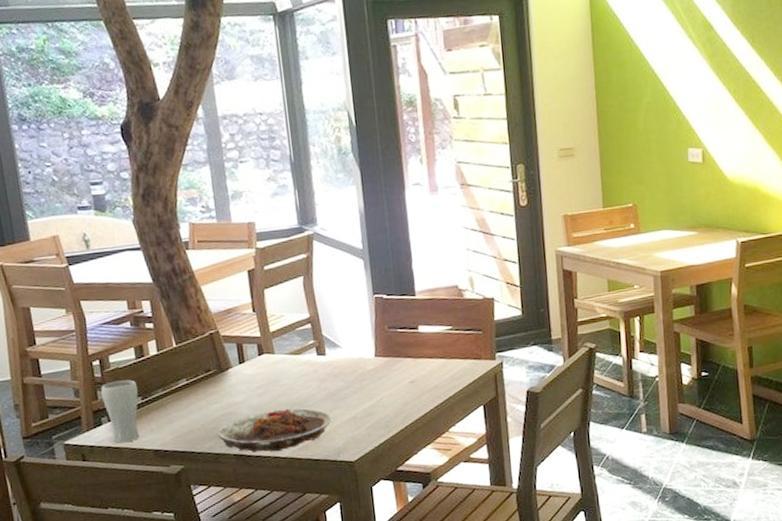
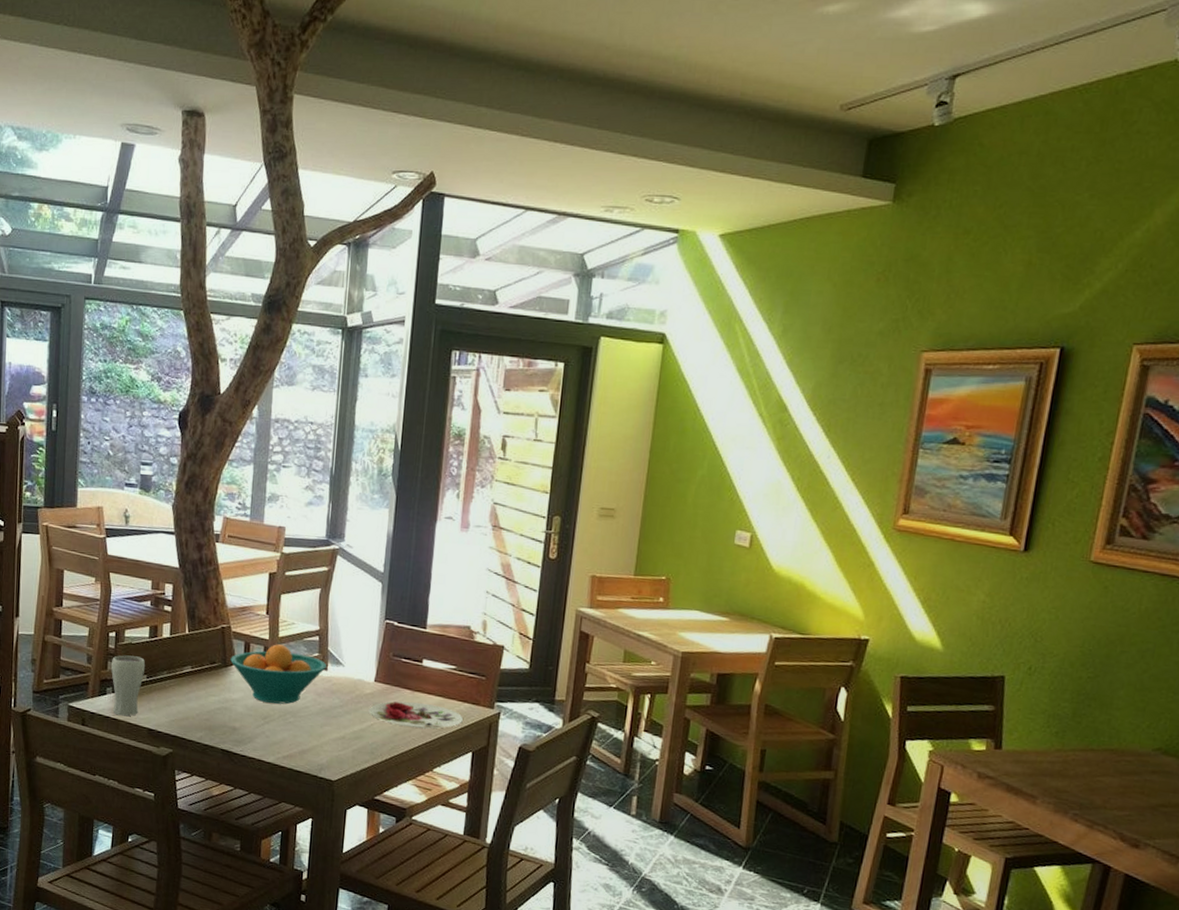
plate: present [217,408,331,453] -> none [210,714,320,755]
fruit bowl: none [225,339,324,399] -> present [230,644,327,704]
plate: none [374,367,468,395] -> present [368,701,463,729]

